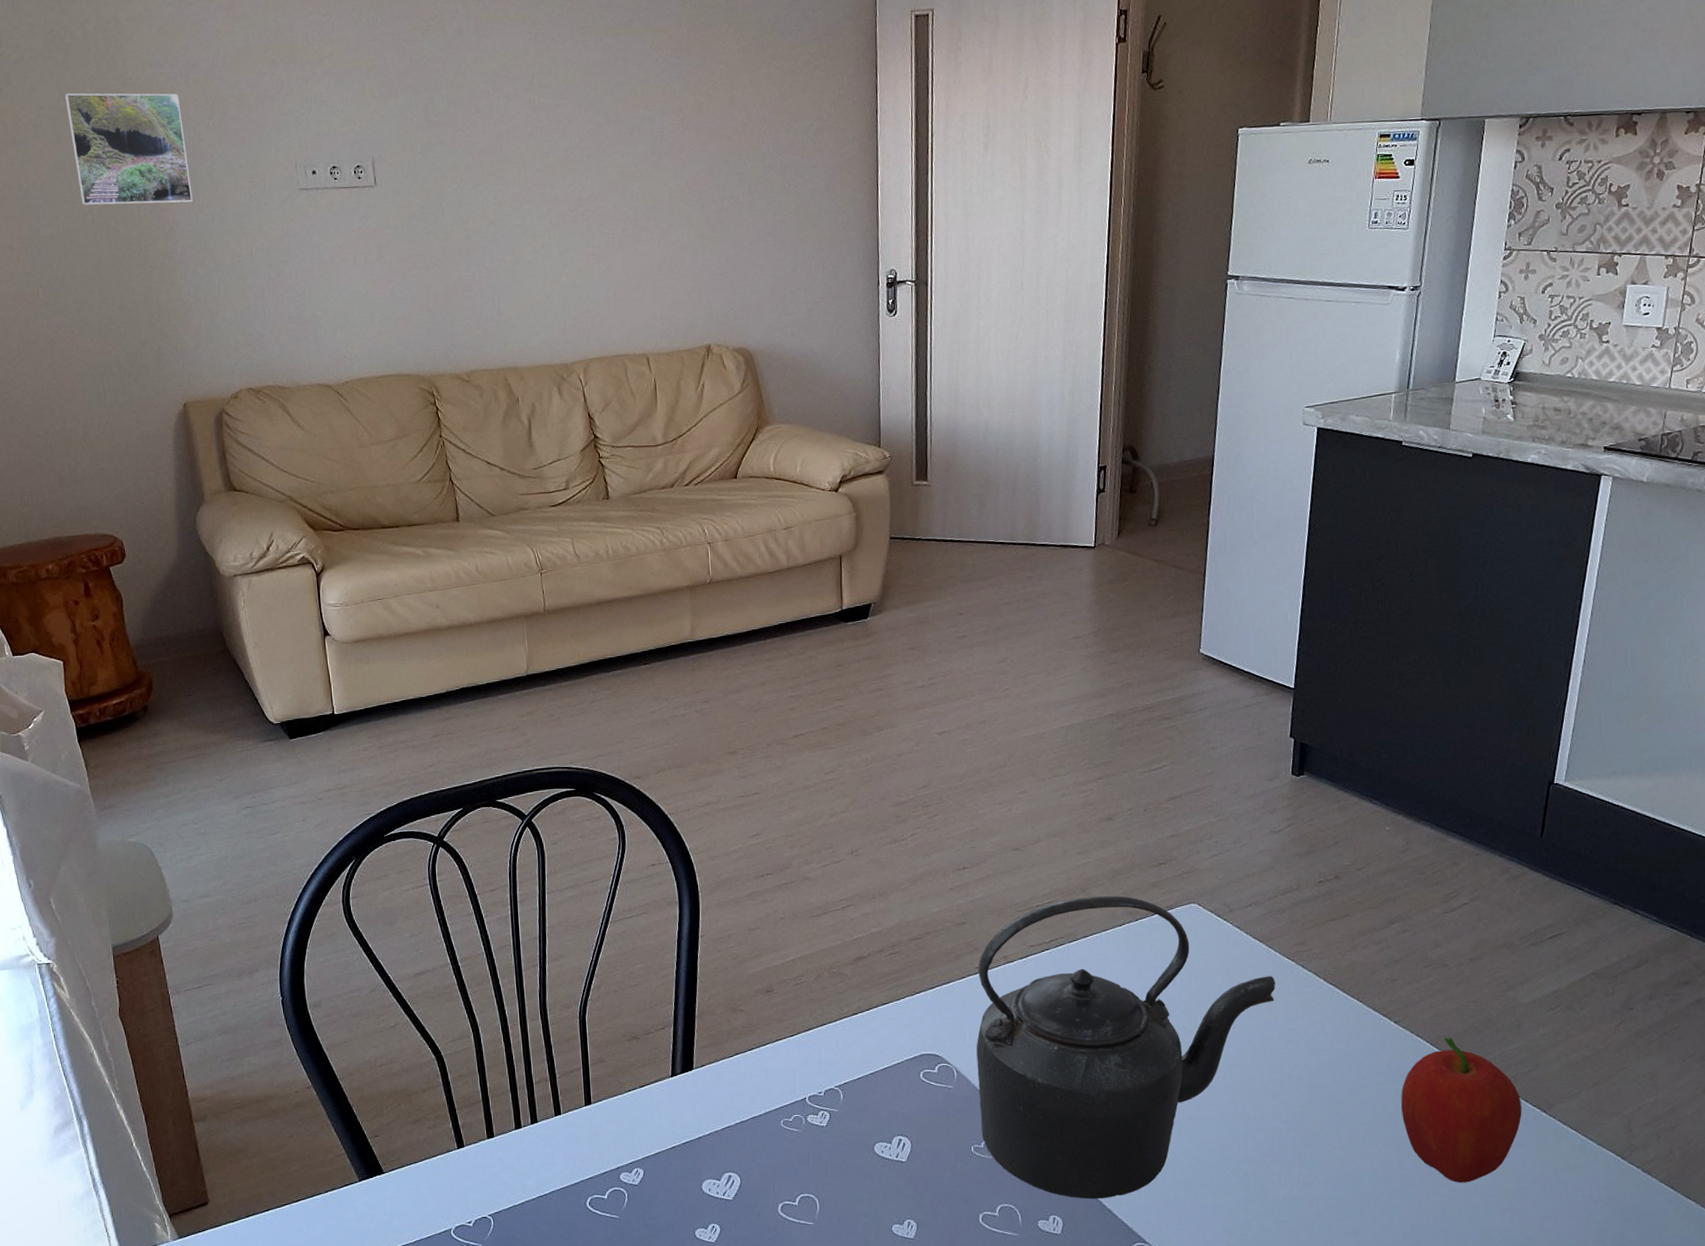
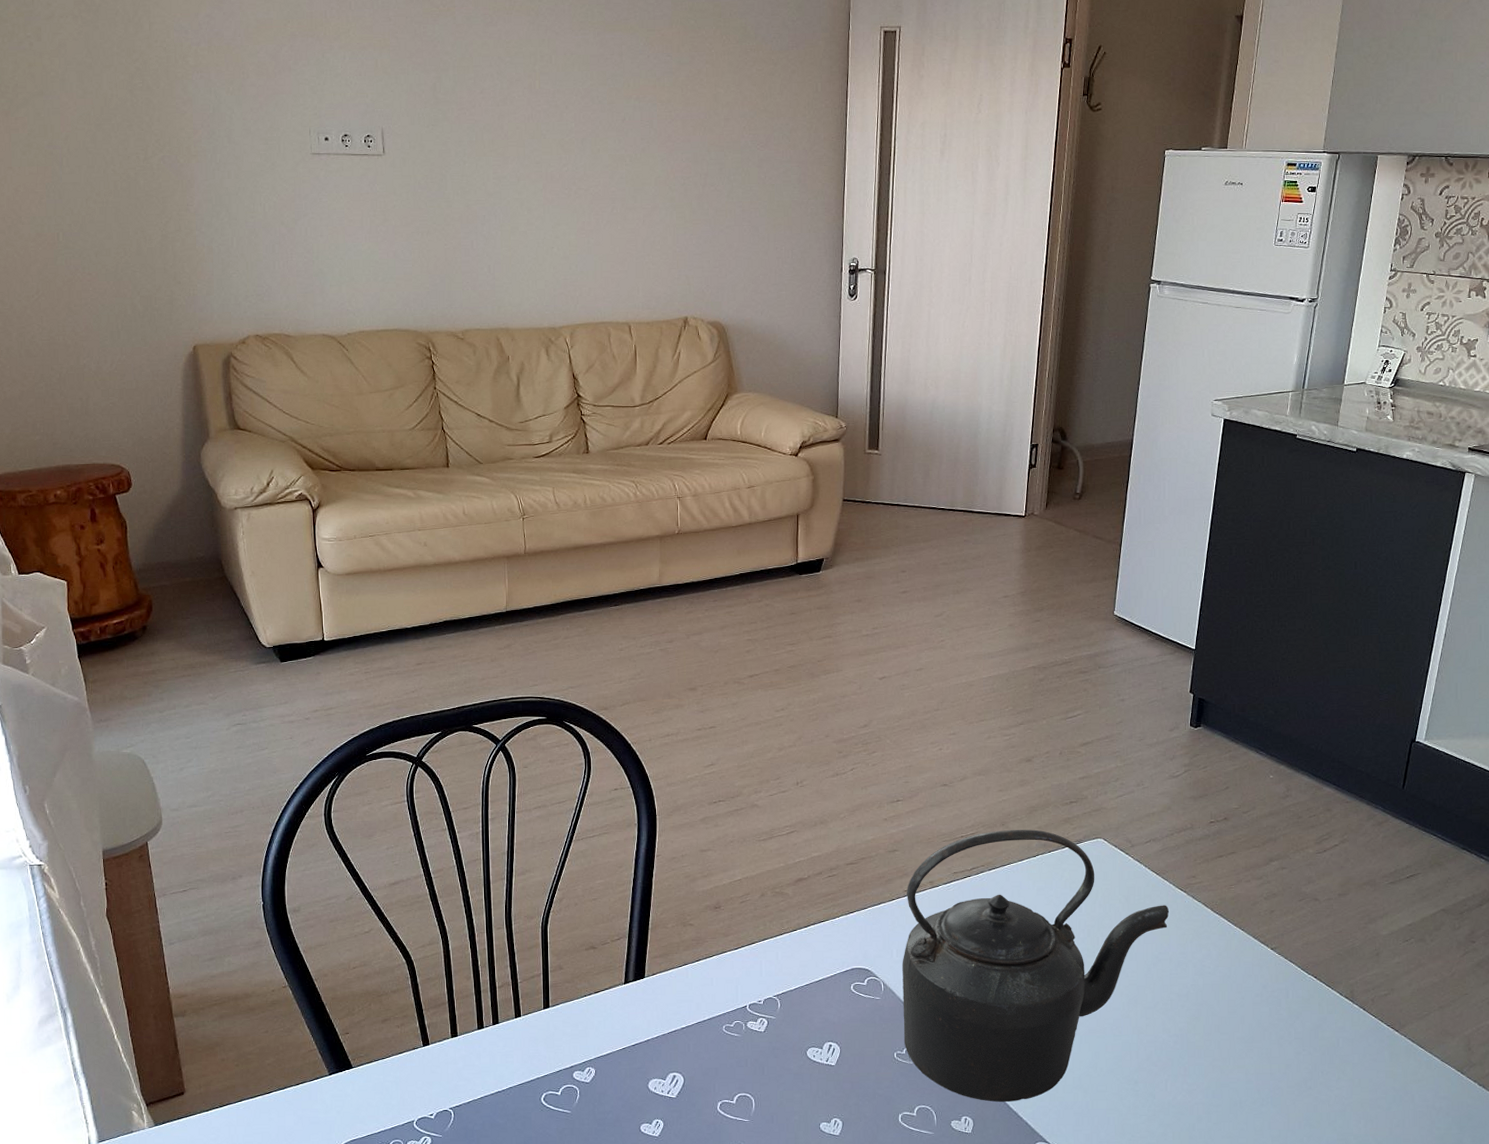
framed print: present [65,93,193,206] -> none [93,51,211,160]
fruit: present [1401,1037,1523,1183] -> none [1274,963,1378,1093]

